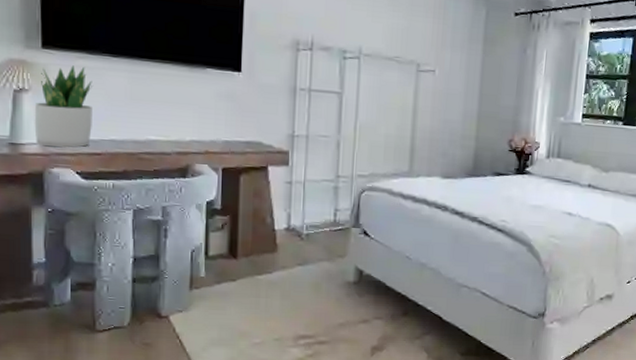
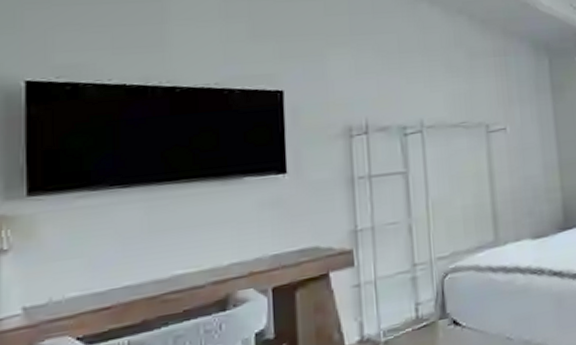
planter: present [34,65,92,148] -> none [16,208,98,317]

